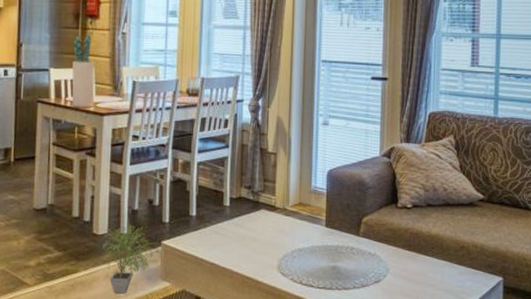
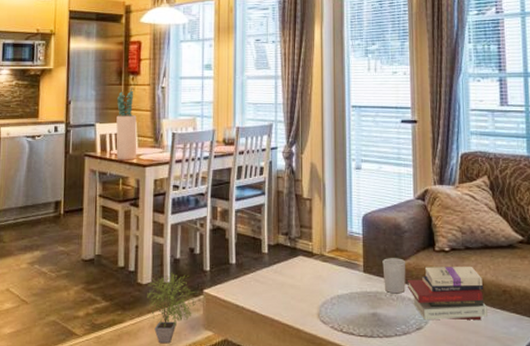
candle holder: none [345,213,368,248] -> present [382,258,406,294]
books: none [368,222,445,274] -> present [407,267,488,320]

